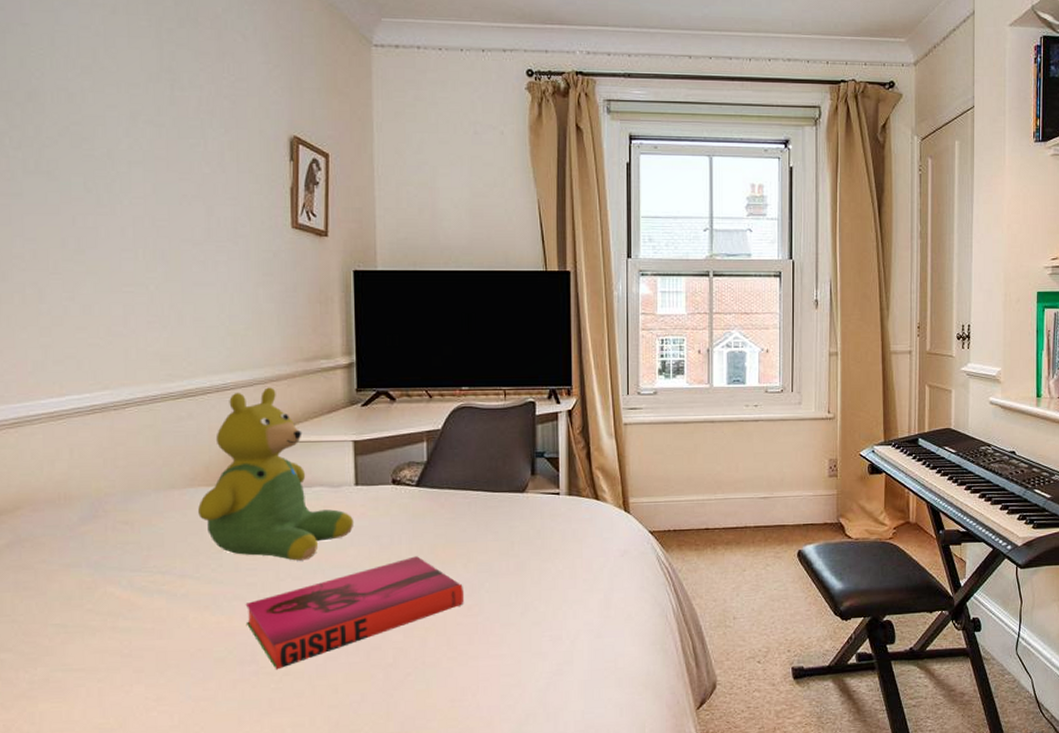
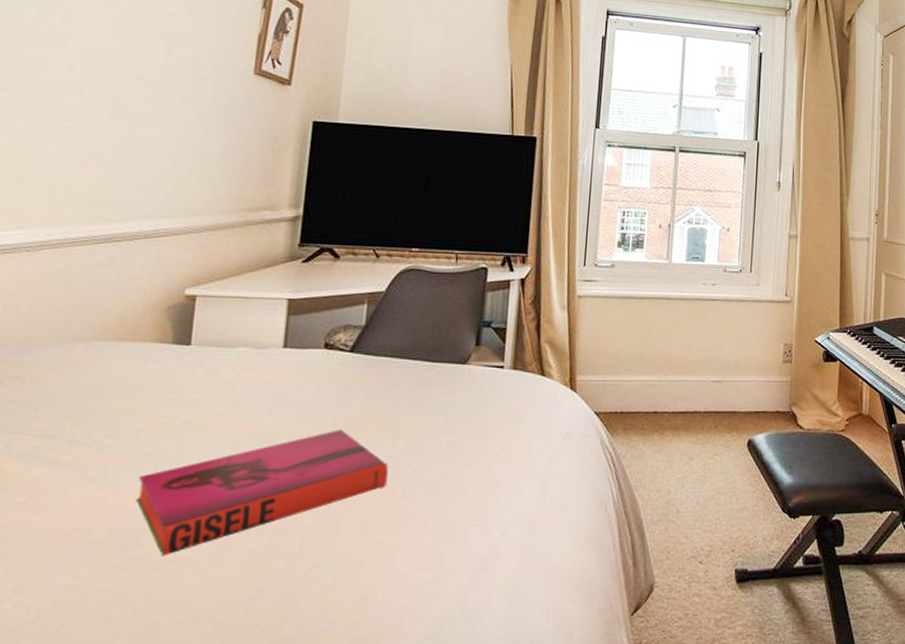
teddy bear: present [198,387,354,561] -> none [102,236,277,429]

